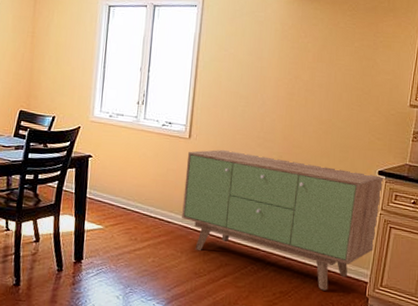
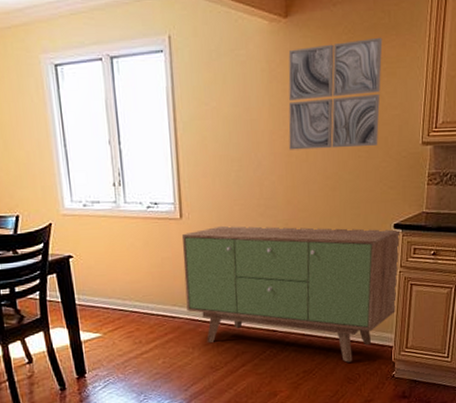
wall art: none [291,16,381,102] -> present [288,37,383,150]

